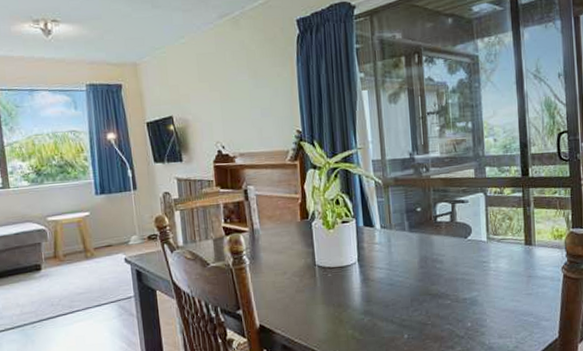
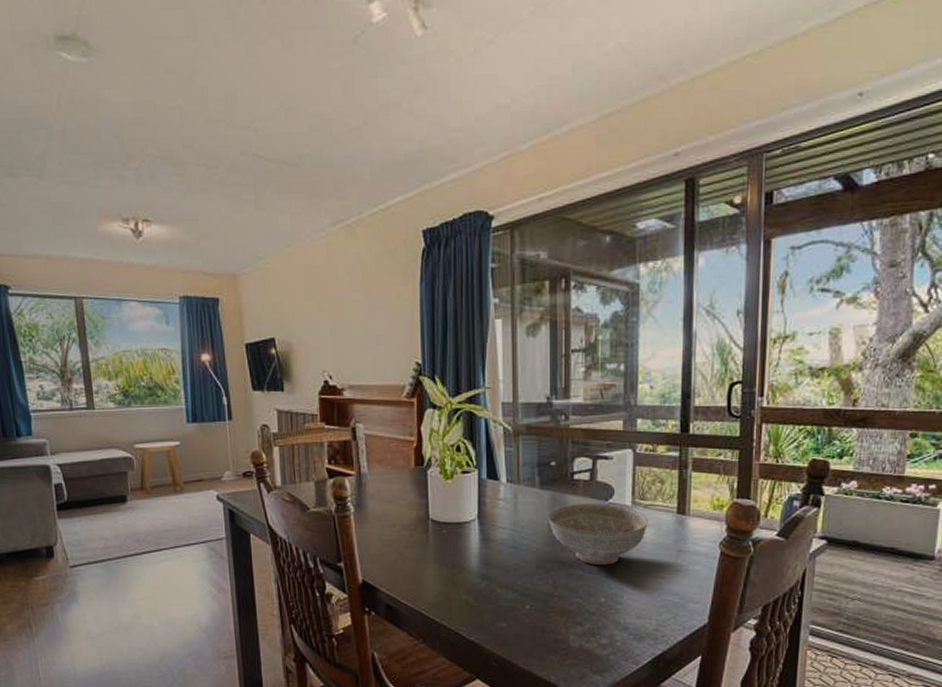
decorative bowl: none [417,240,502,295] -> present [547,502,648,566]

